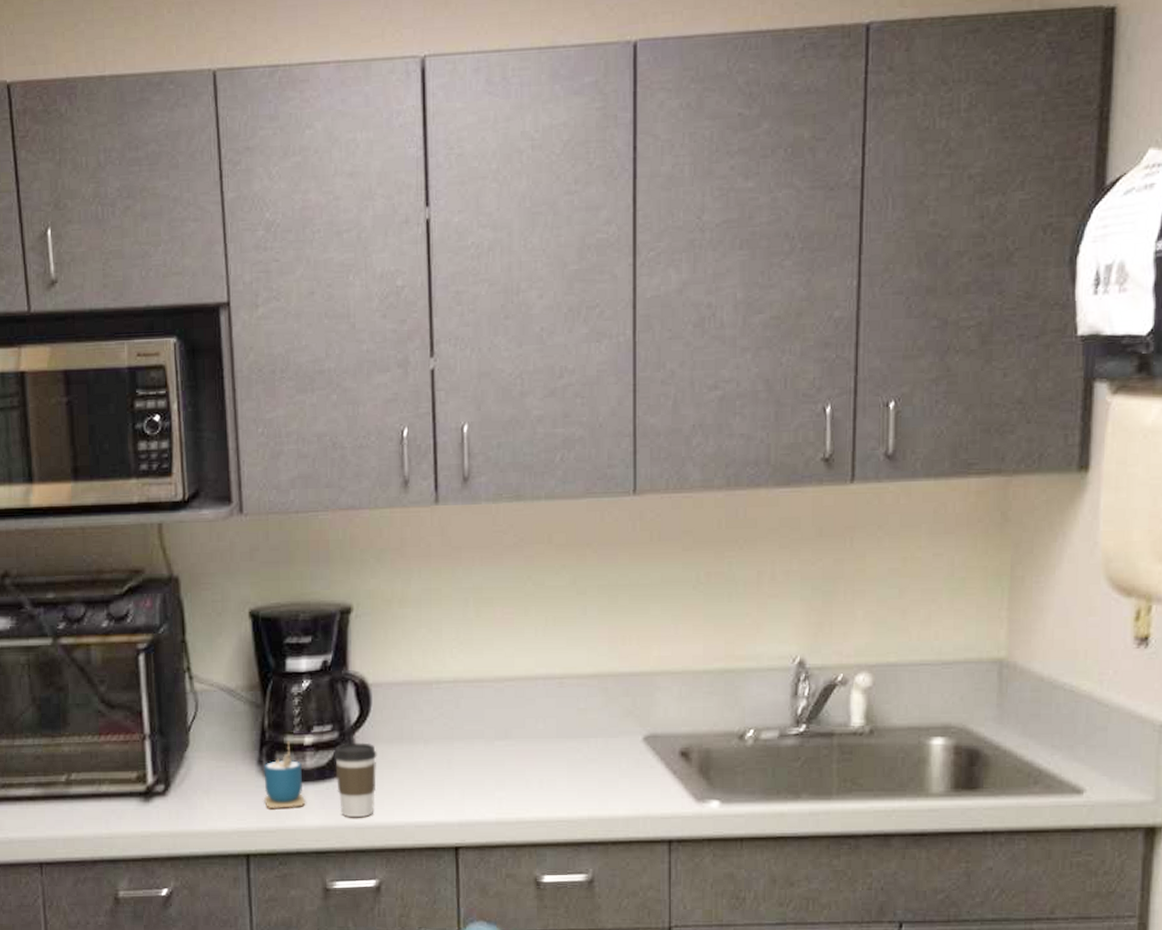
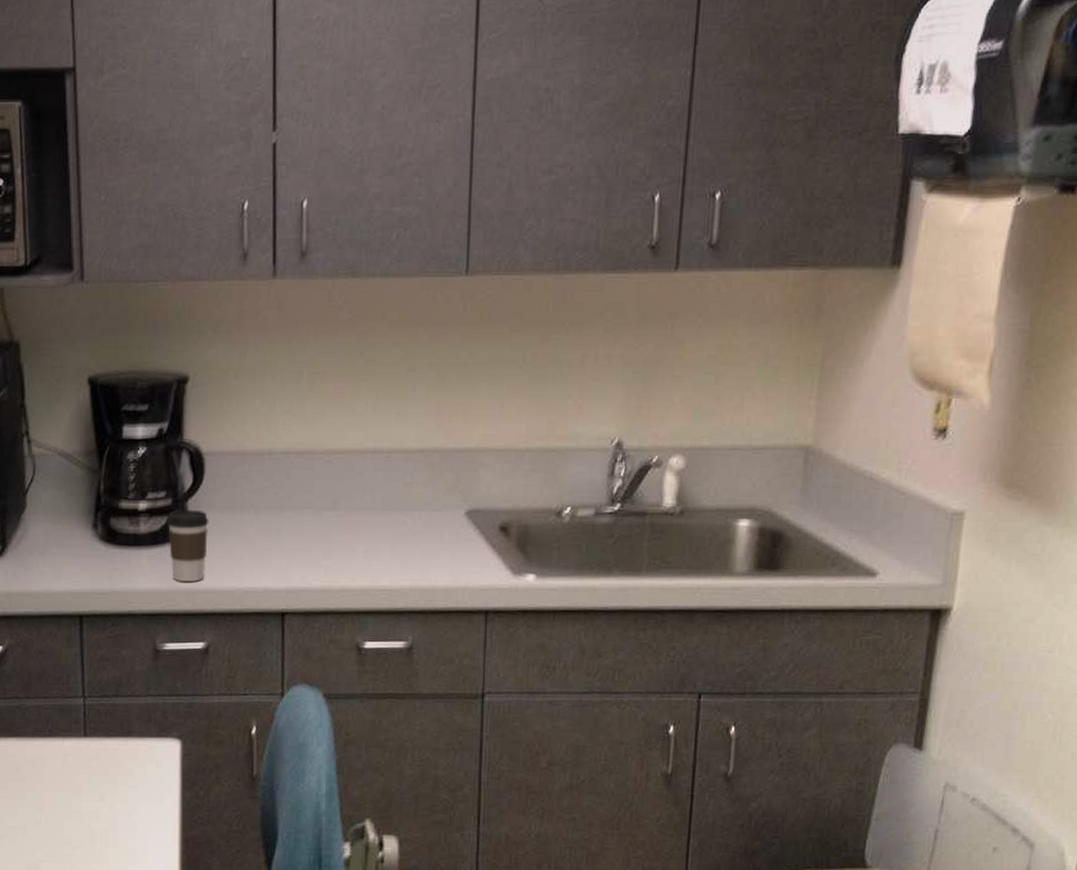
cup: present [263,741,305,808] -> none [98,506,138,571]

